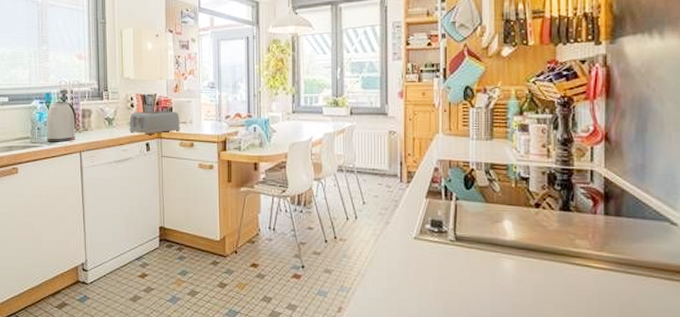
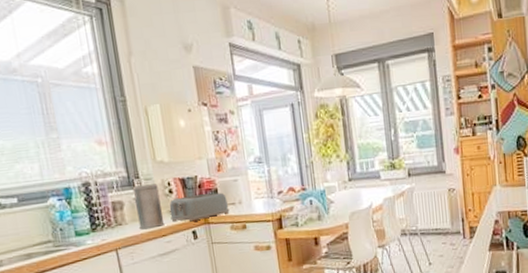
kettle: present [46,101,77,142] -> none [68,195,109,244]
canister: none [101,97,124,137] -> present [132,183,165,230]

